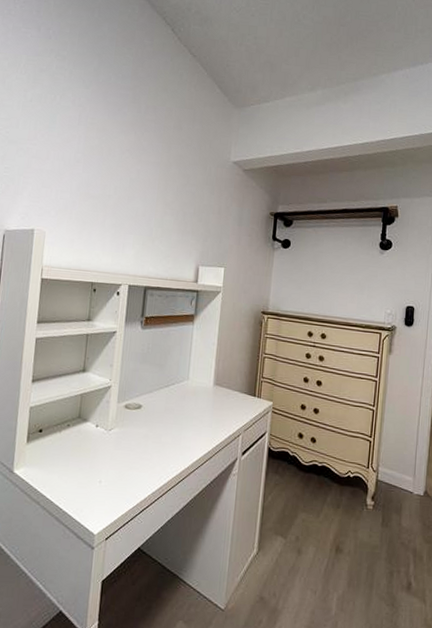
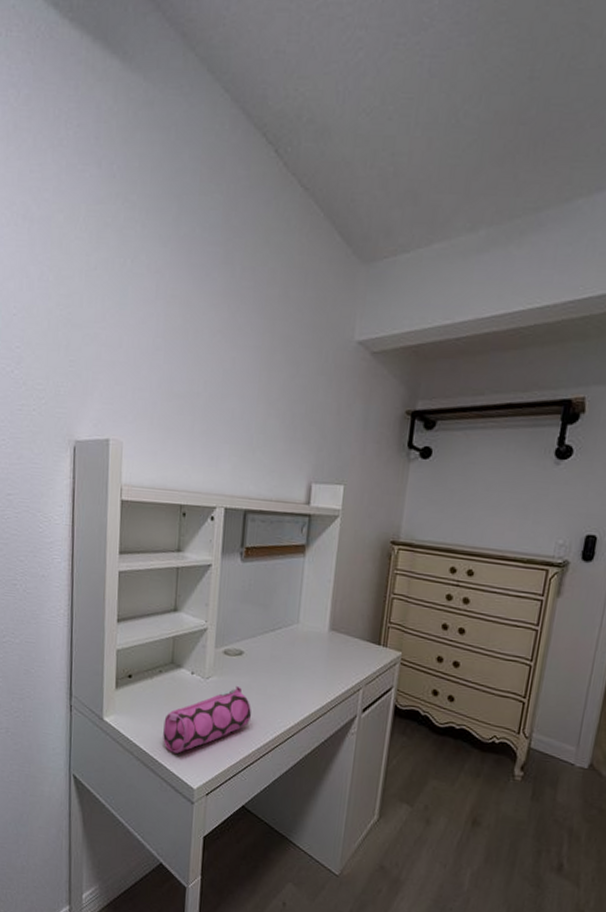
pencil case: none [68,435,148,501] -> present [163,685,252,754]

